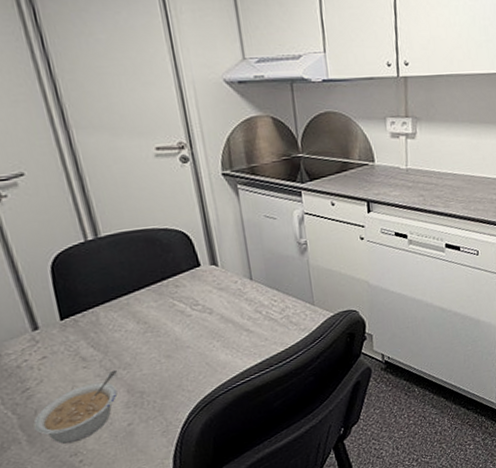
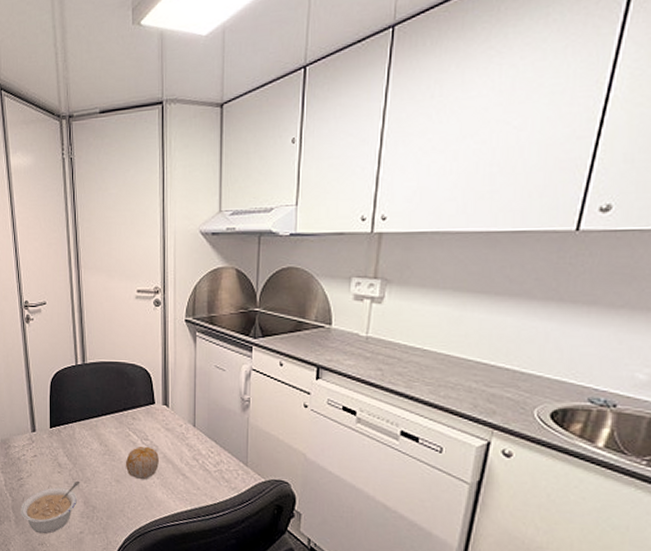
fruit: none [174,311,217,348] -> present [125,446,159,480]

